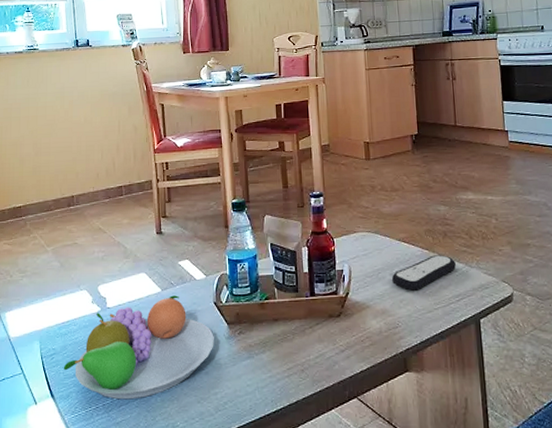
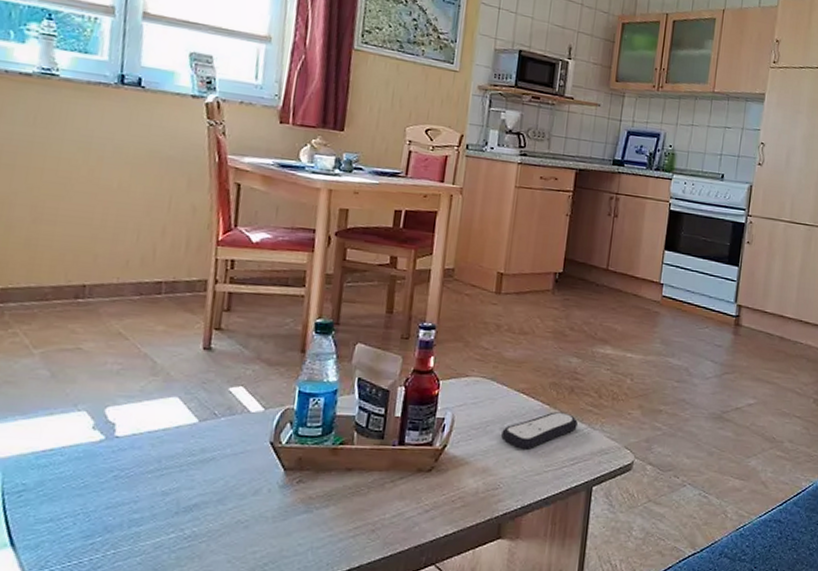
fruit bowl: present [63,295,214,400] -> none [34,429,264,555]

